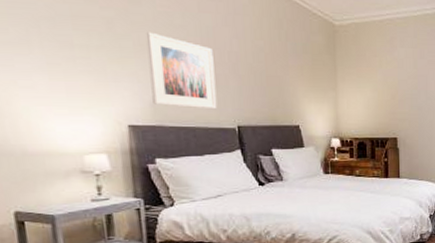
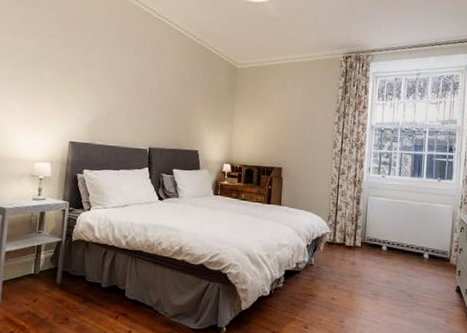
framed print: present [145,31,218,109] -> none [90,70,139,133]

